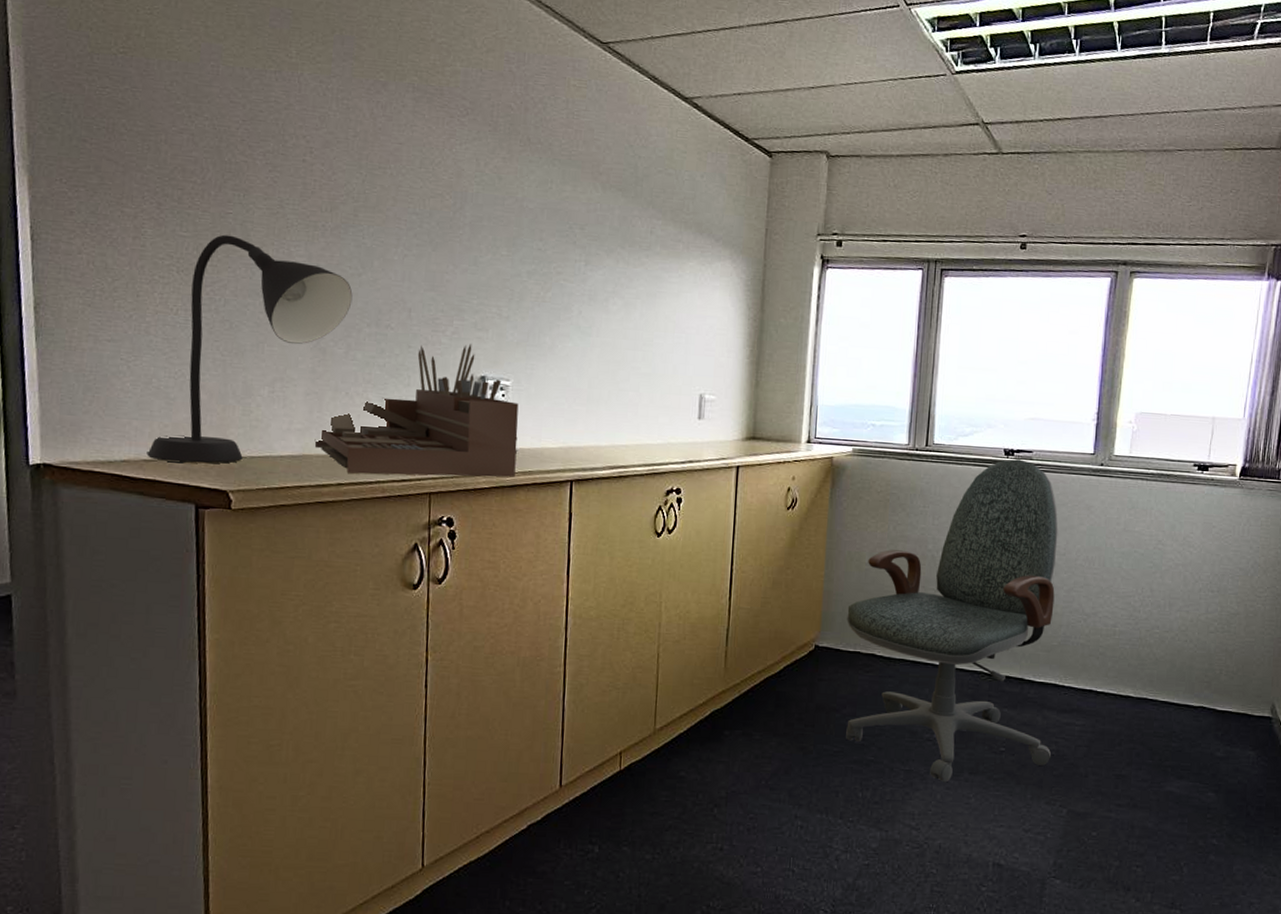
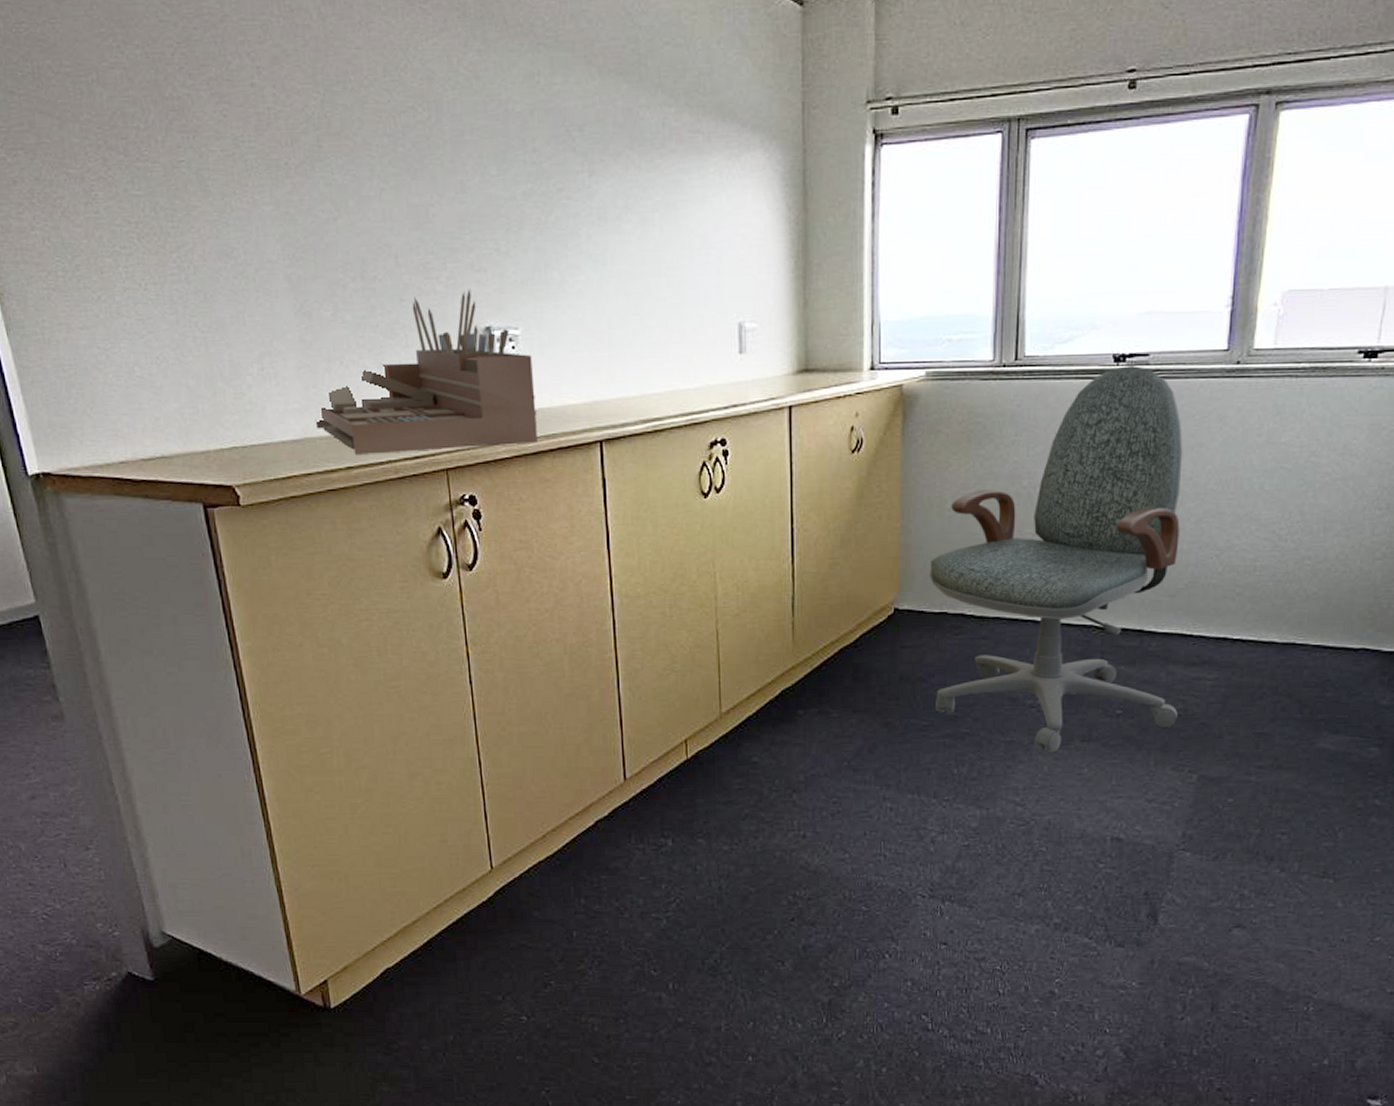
desk lamp: present [146,234,353,464] -> none [143,188,332,459]

